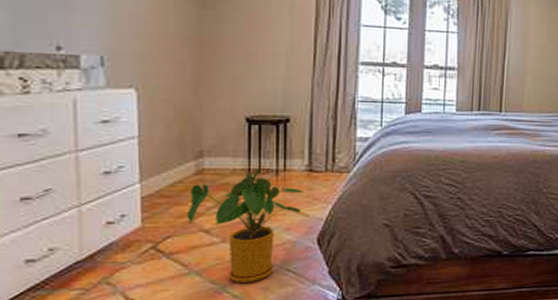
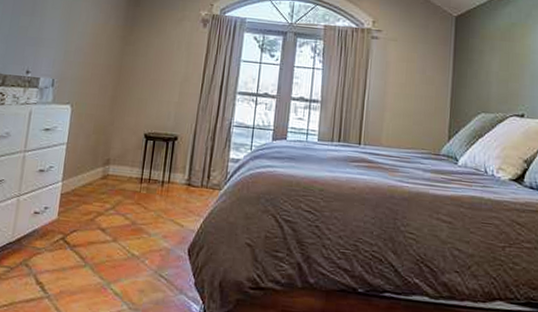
house plant: present [186,169,305,284] -> none [90,178,182,284]

